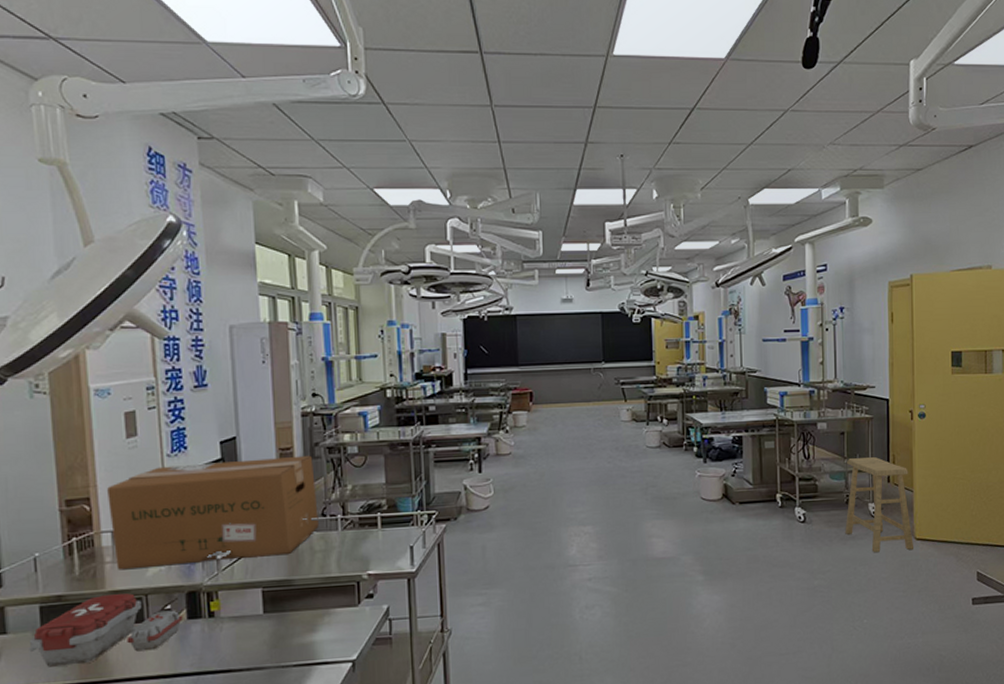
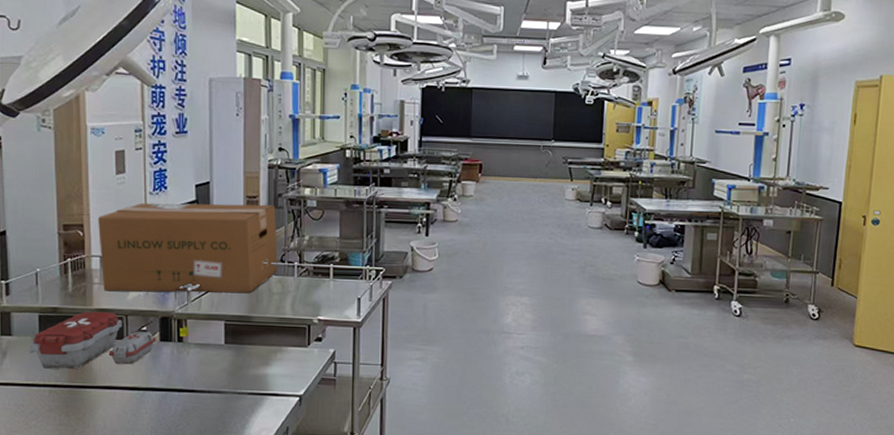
stool: present [845,457,914,553] -> none [781,258,855,355]

